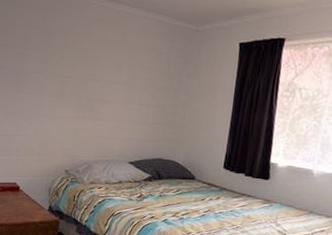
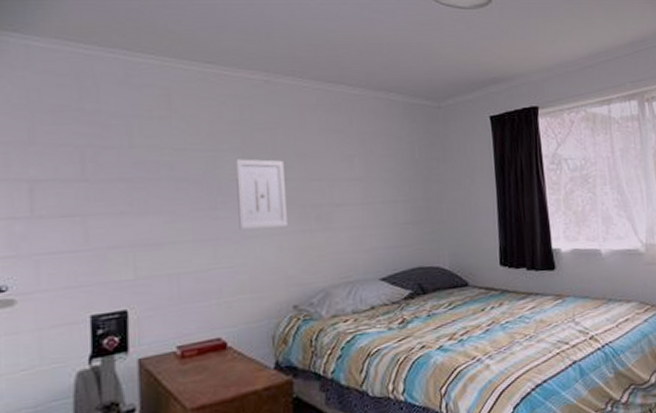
wall art: none [35,57,70,112] -> present [235,159,287,230]

